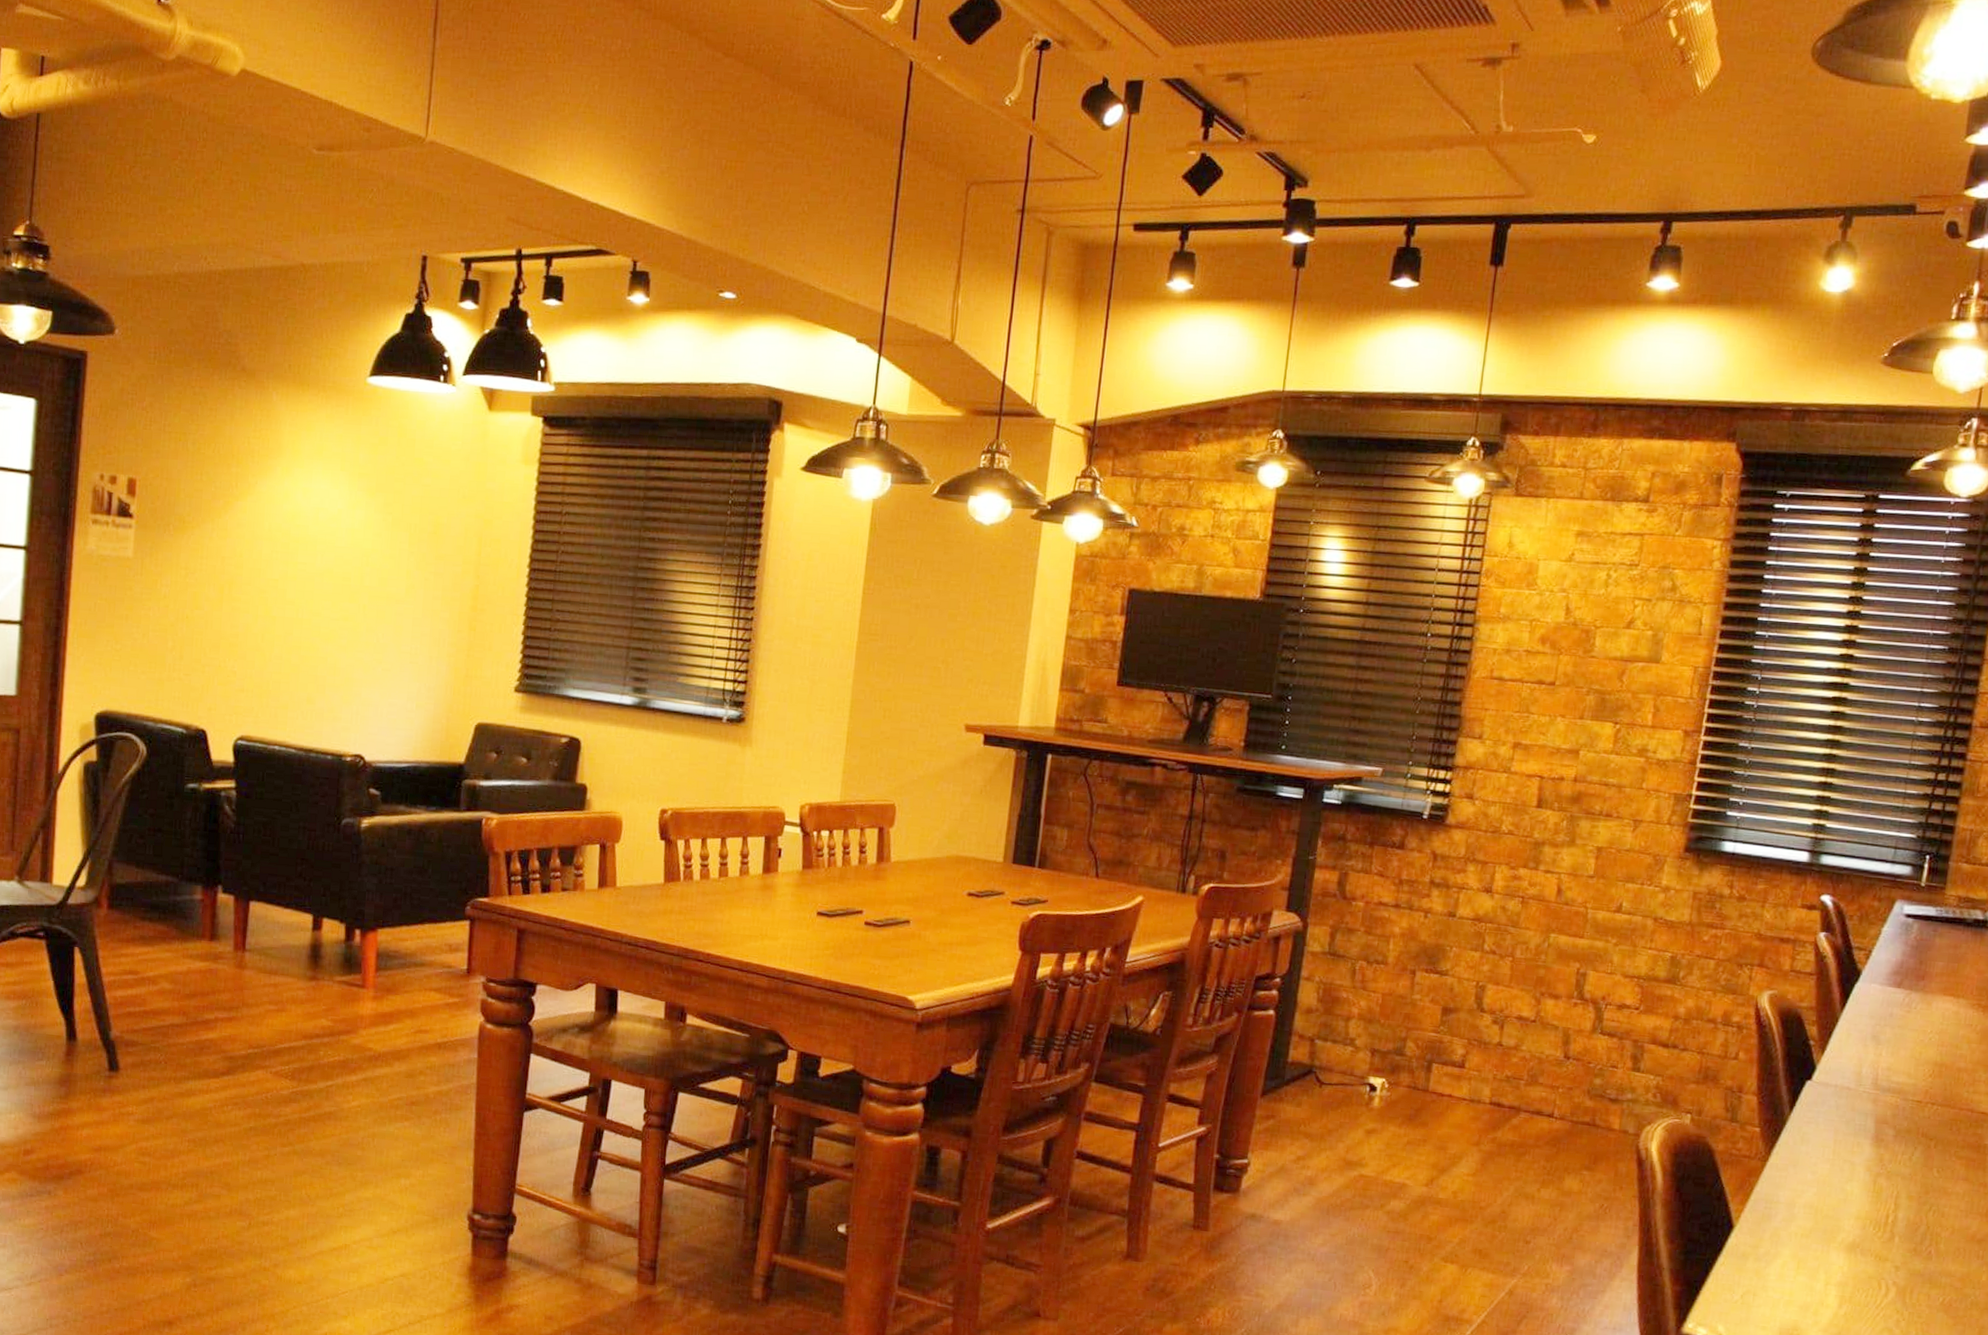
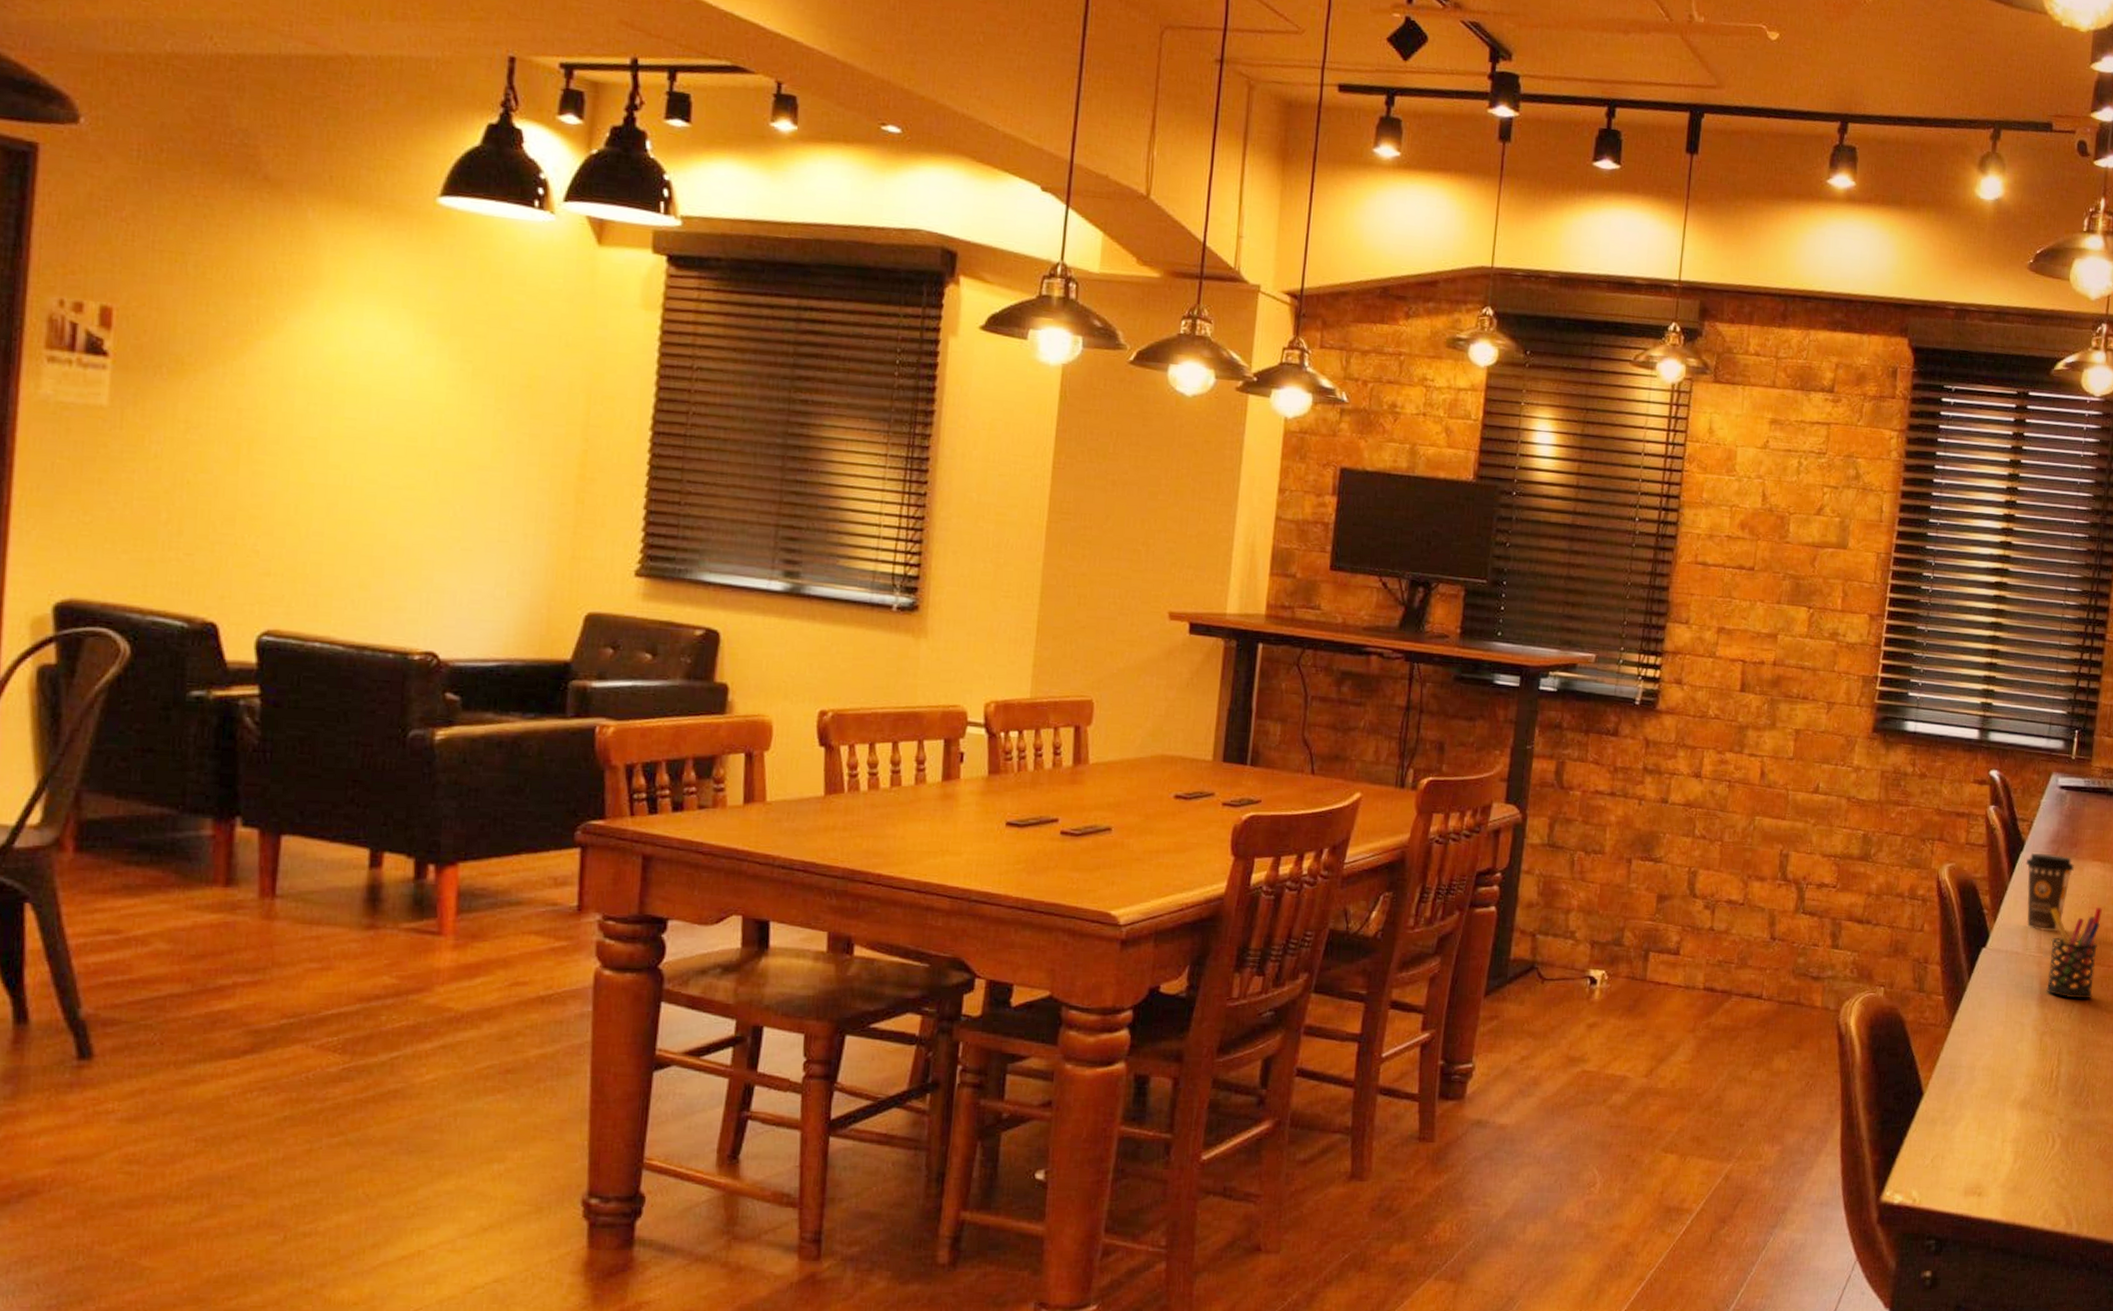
coffee cup: none [1860,983,1921,1069] -> present [2025,852,2074,932]
pen holder: none [1883,1043,1954,1142] -> present [2046,907,2102,999]

